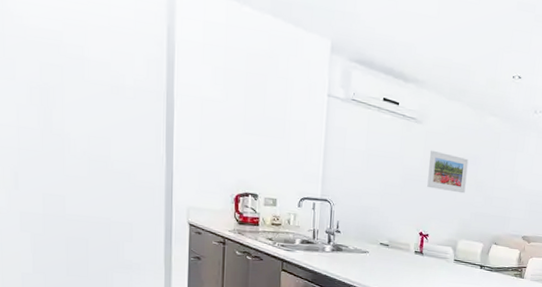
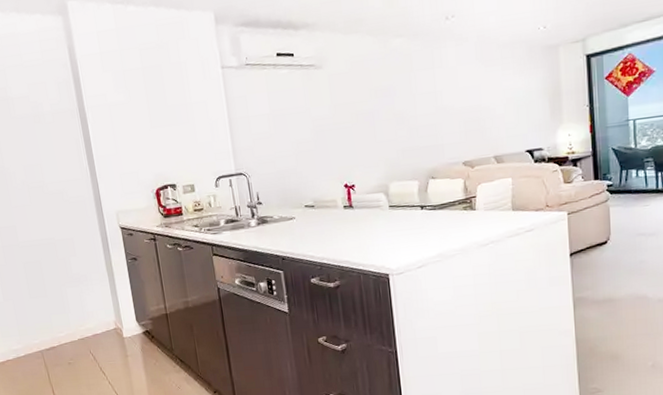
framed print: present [427,150,469,194] -> none [337,91,385,135]

